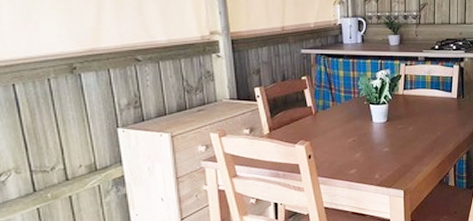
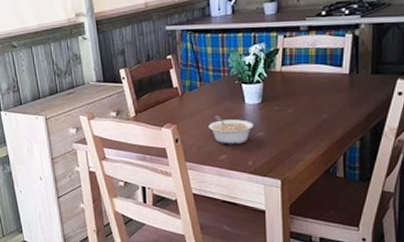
legume: none [340,132,381,160] -> present [209,115,254,145]

